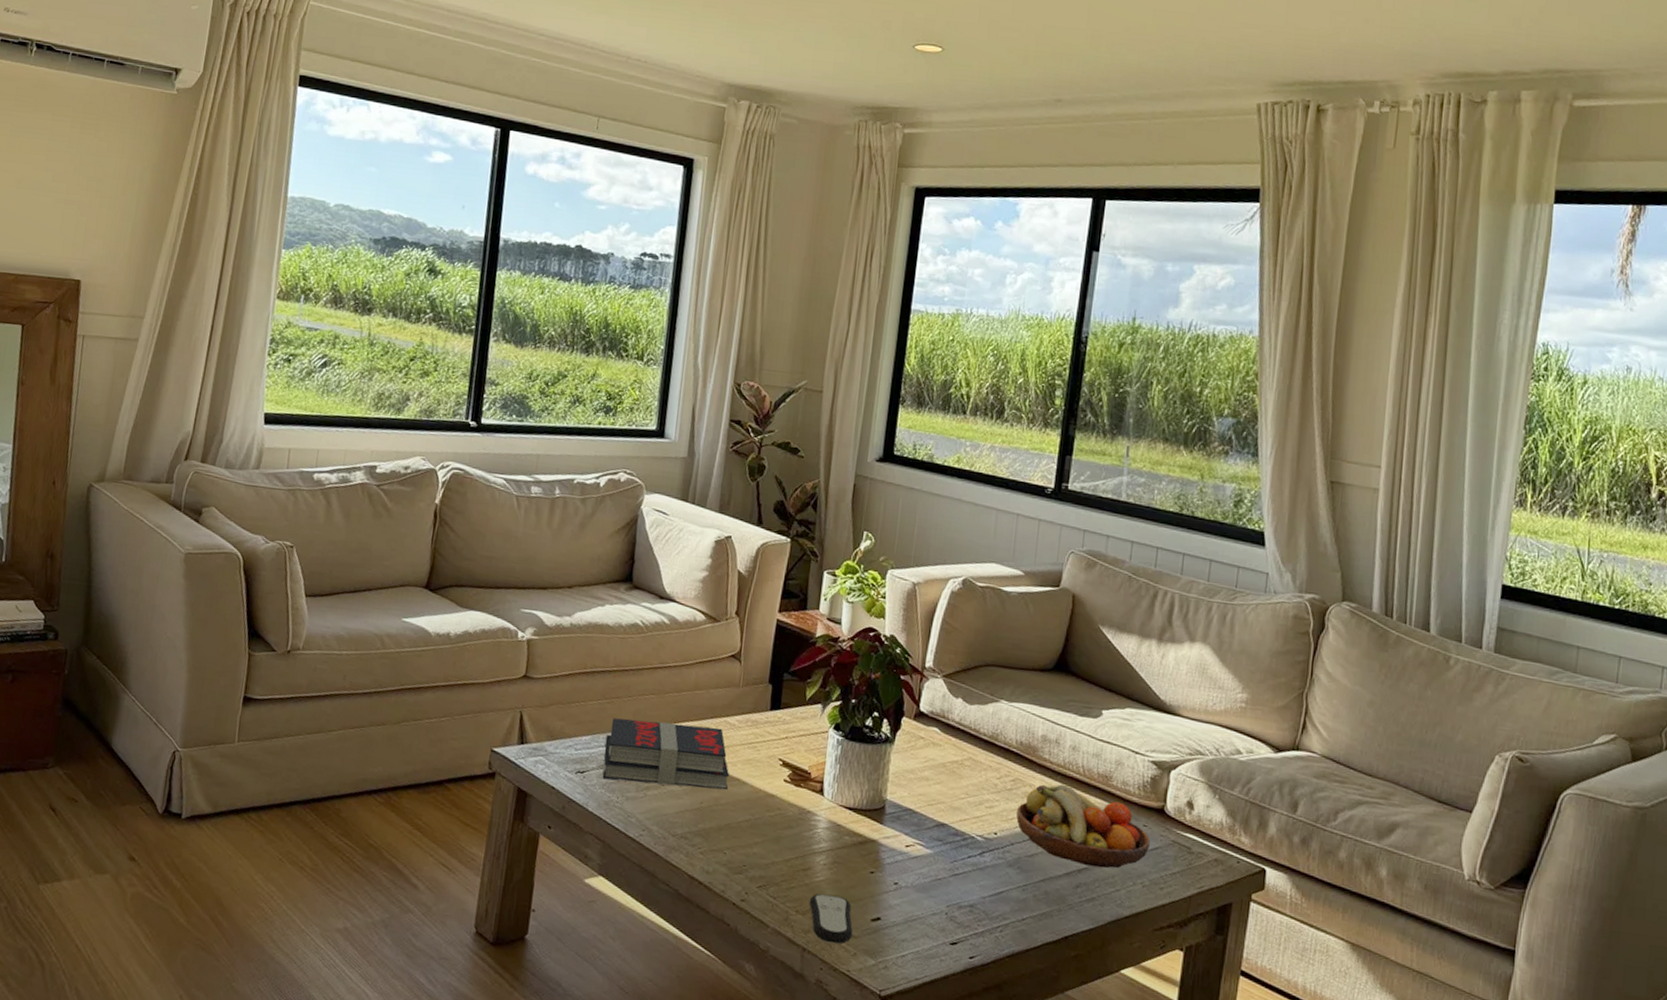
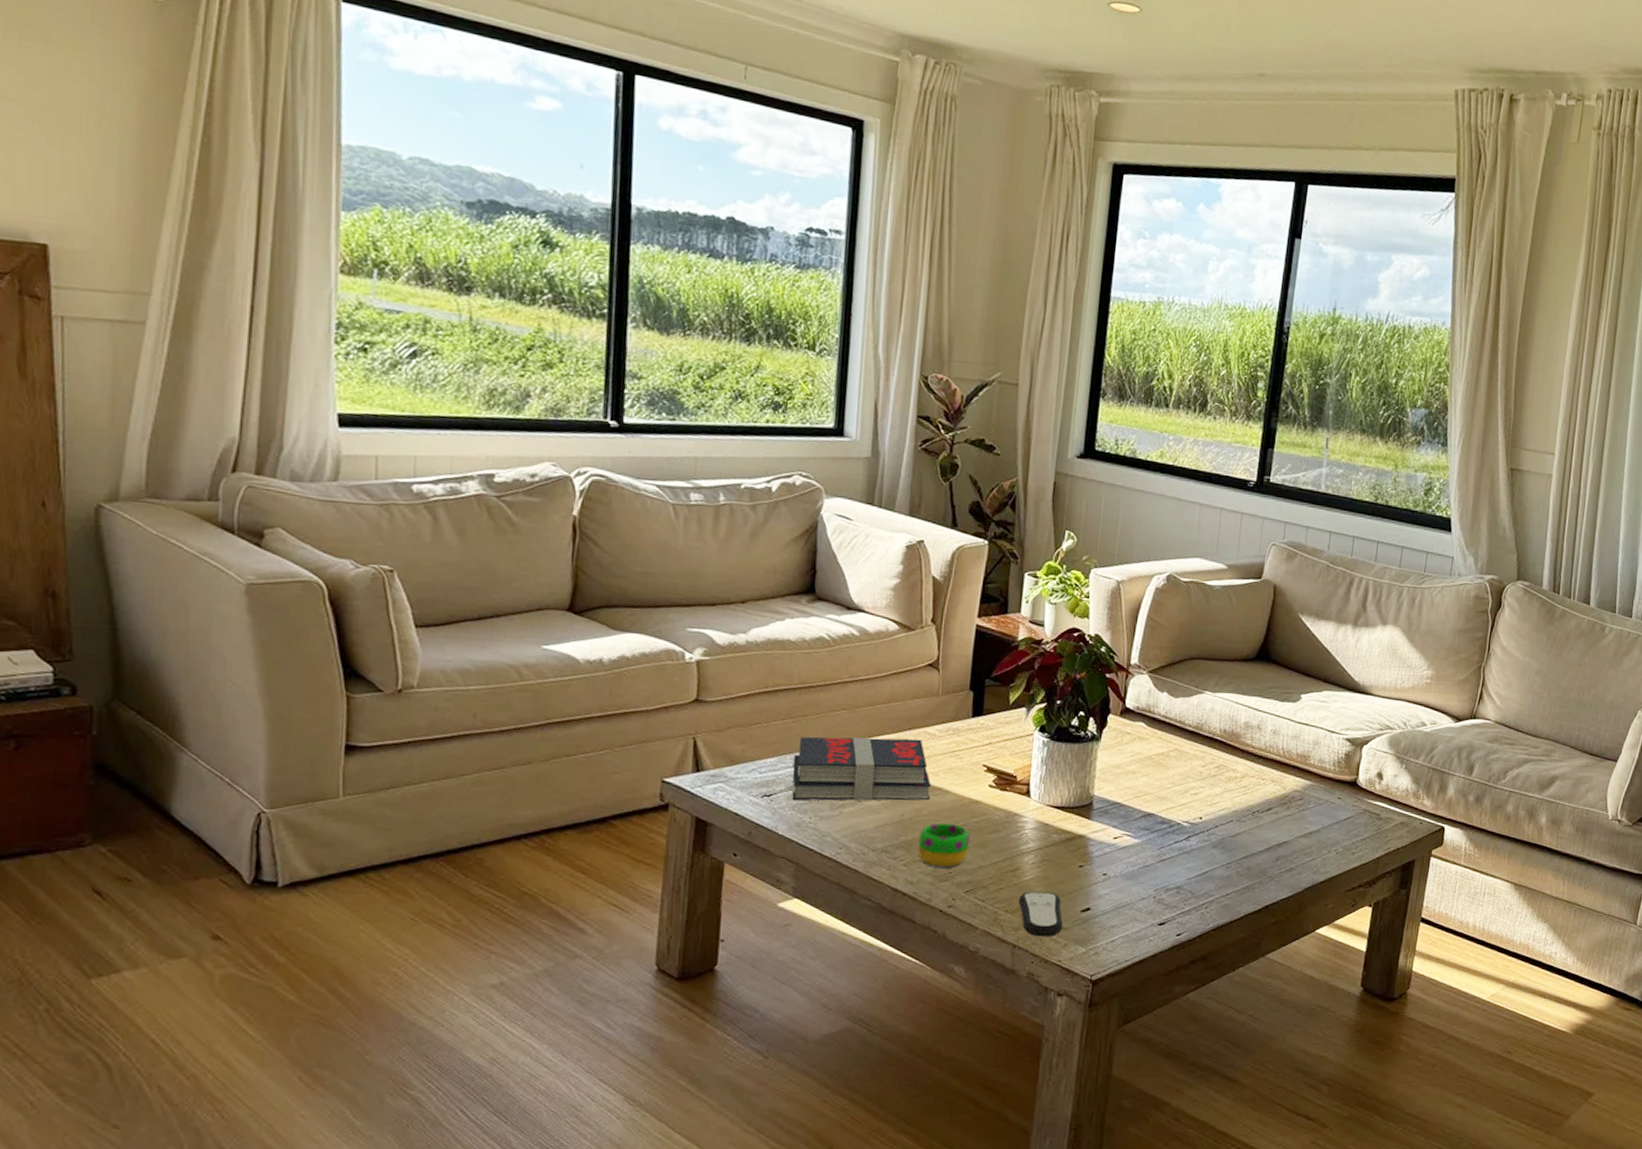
mug: none [714,813,764,861] -> present [917,822,970,868]
fruit bowl: present [1016,784,1150,869] -> none [1220,766,1344,841]

